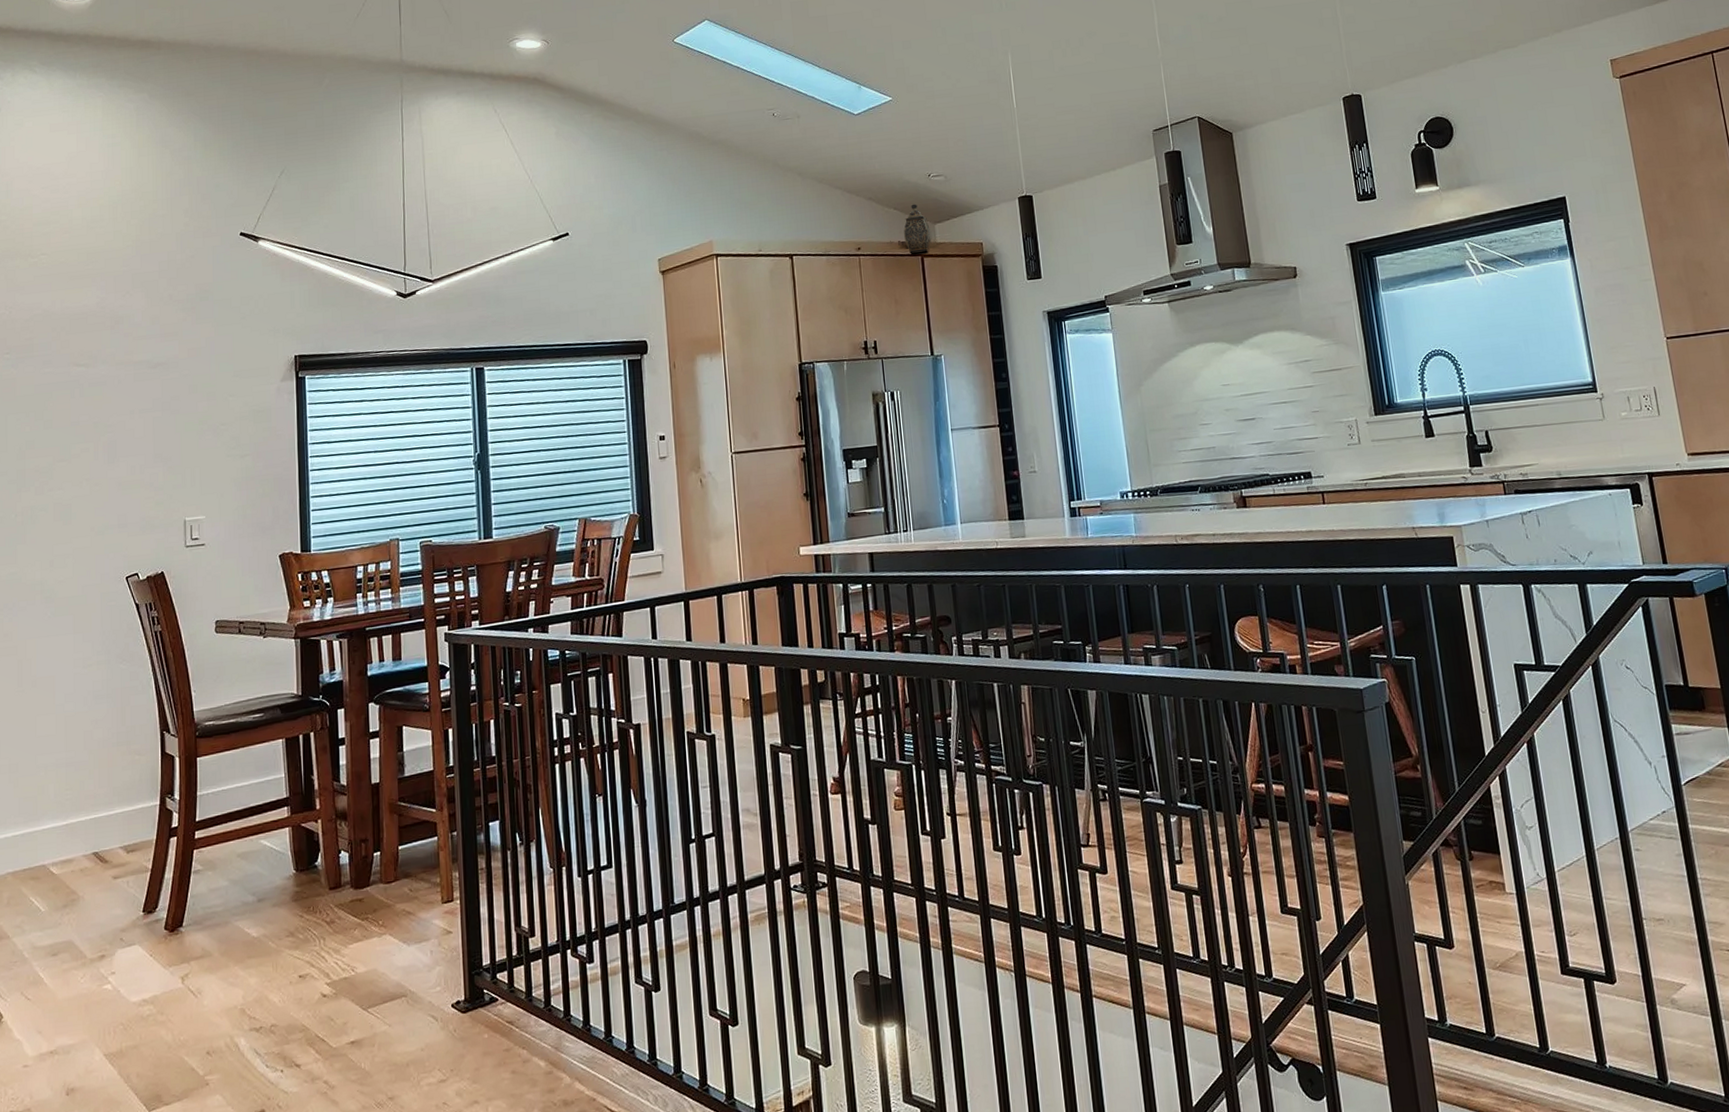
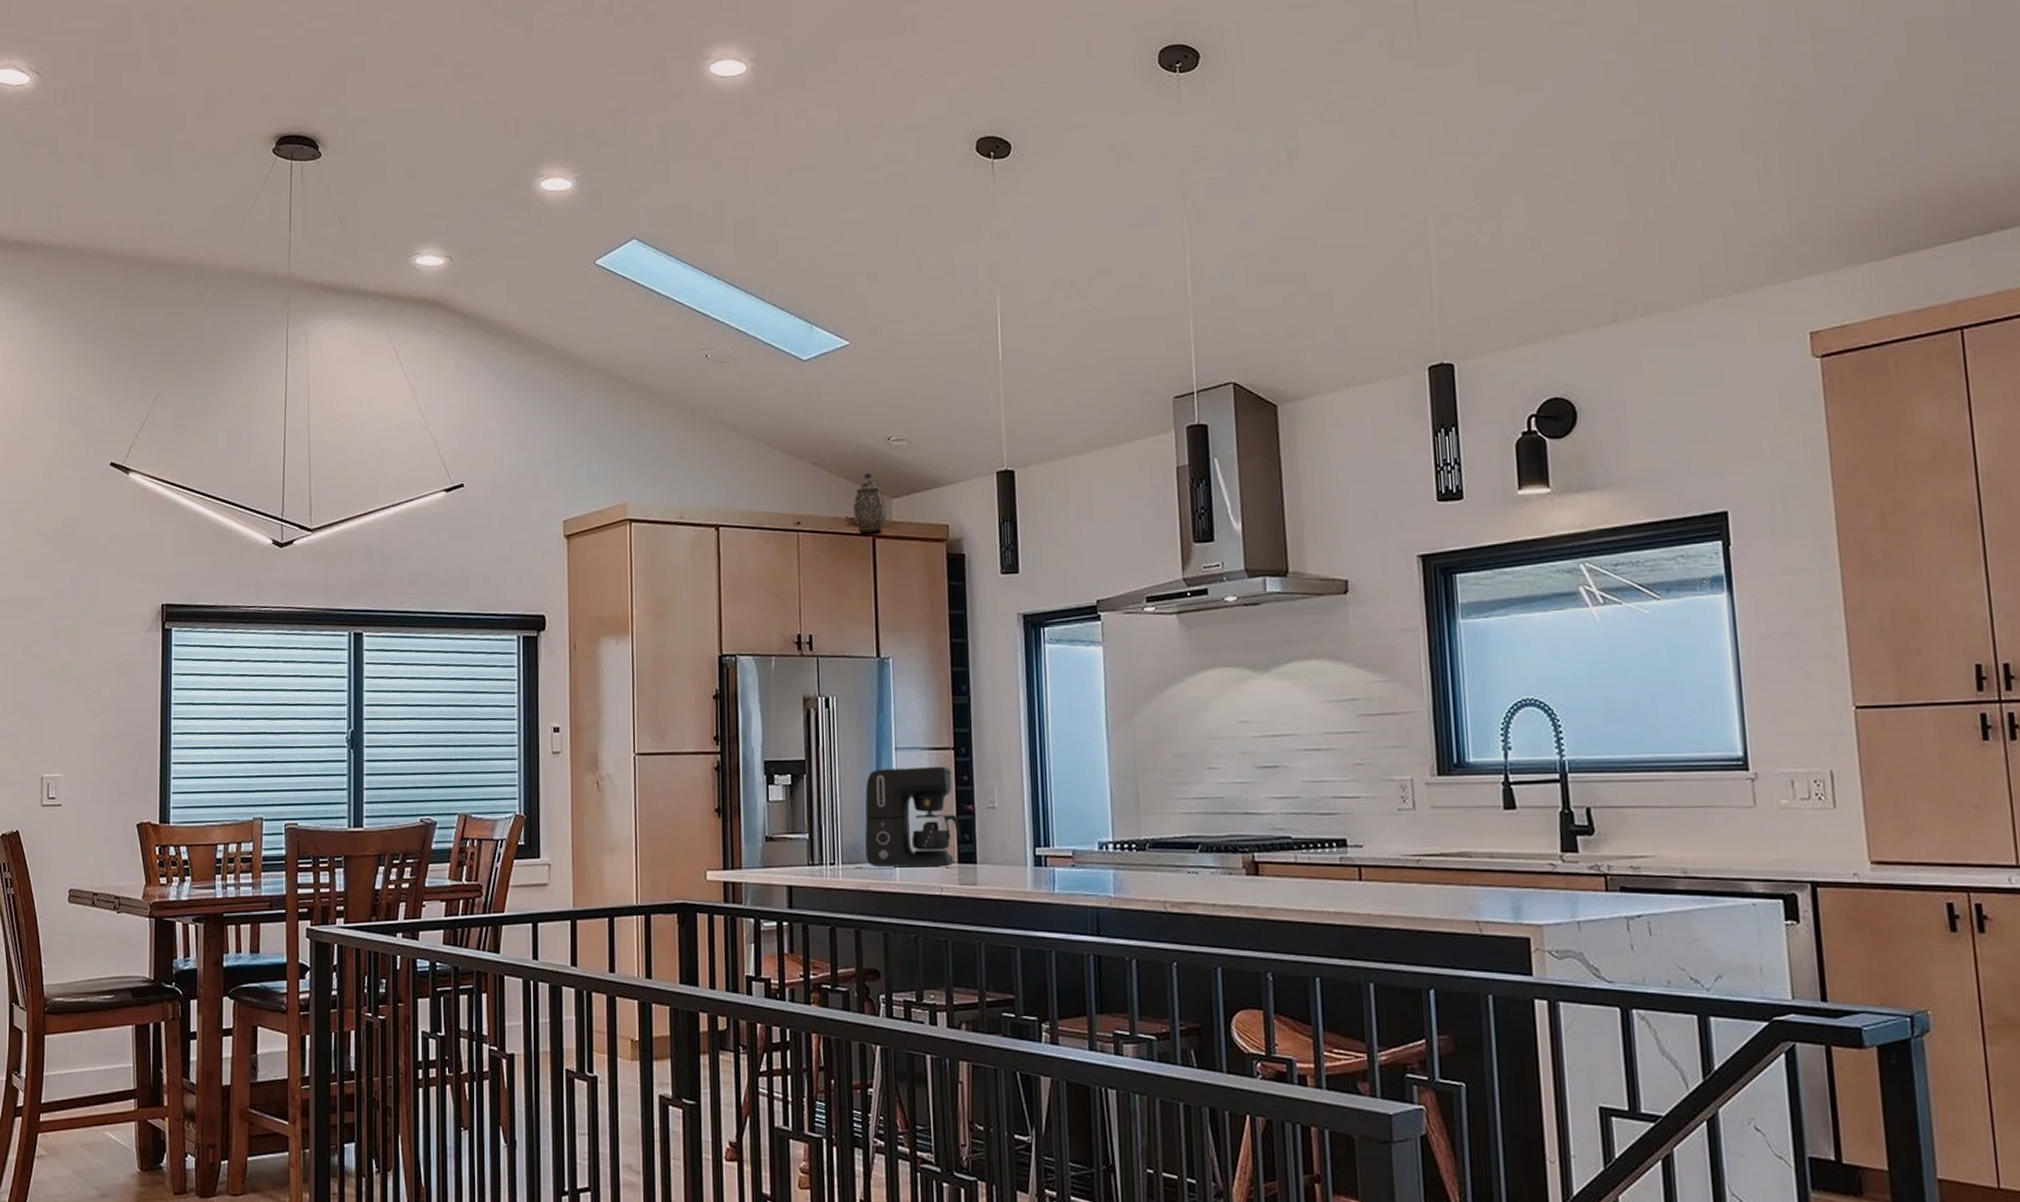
coffee maker: none [929,441,1010,530] -> present [865,766,962,868]

